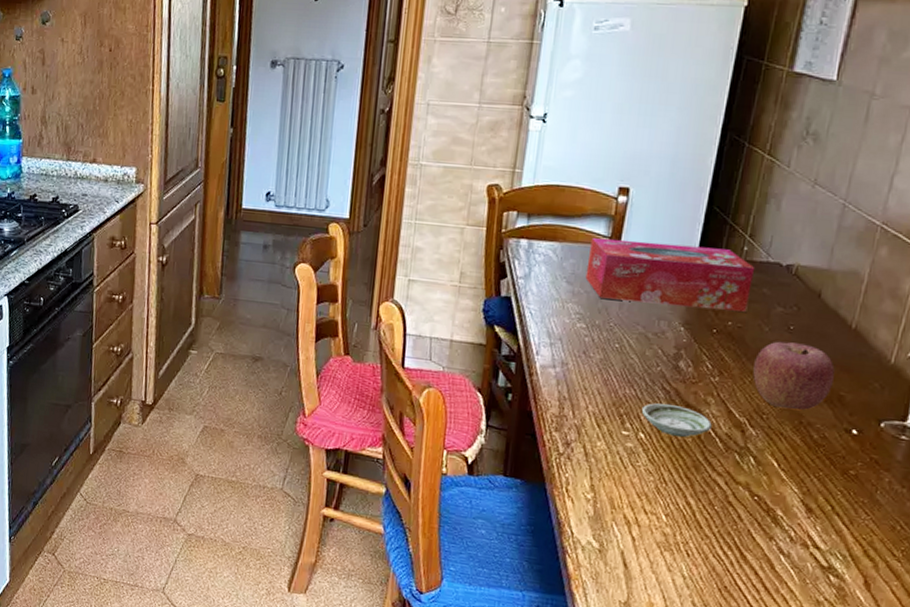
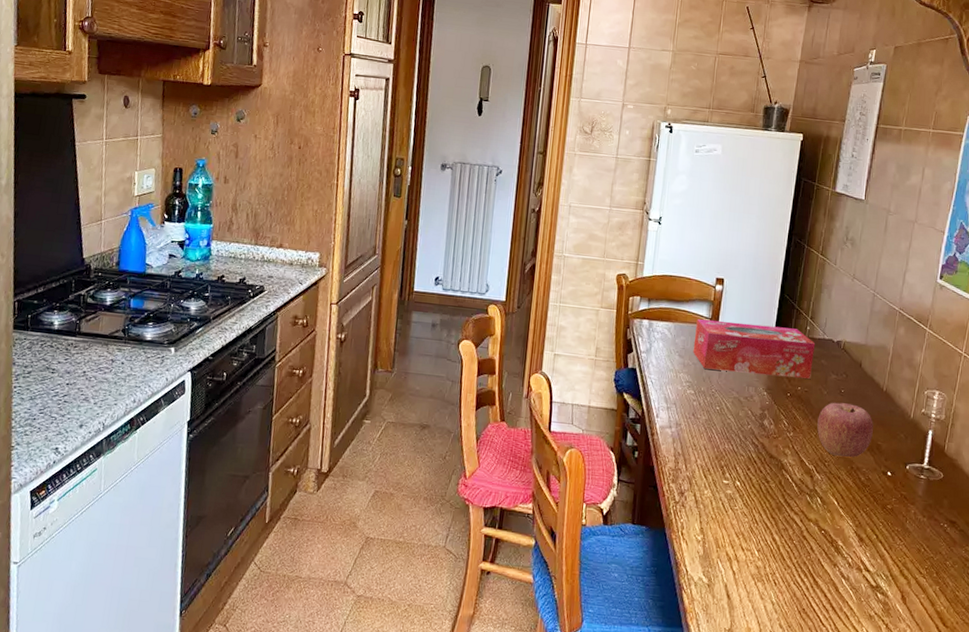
saucer: present [642,403,712,438] -> none [738,455,789,484]

